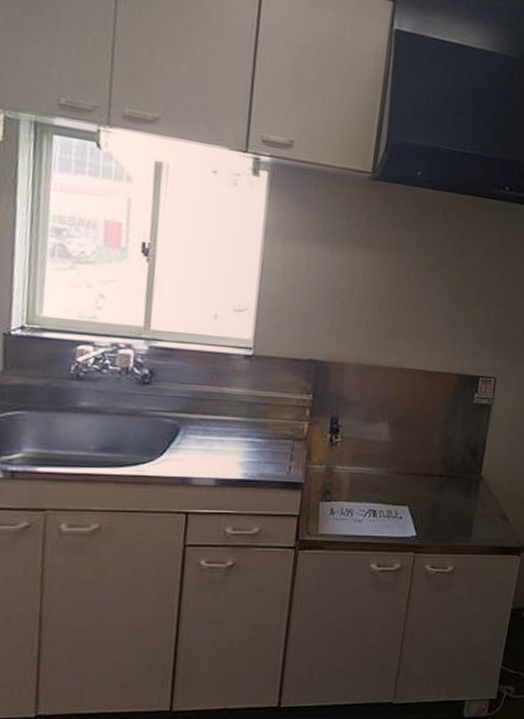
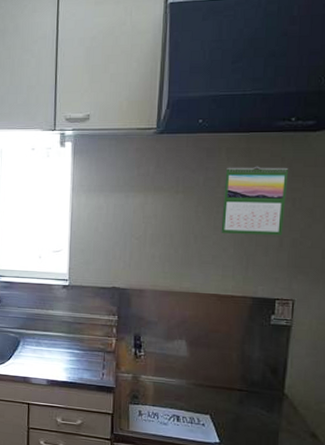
calendar: none [432,230,500,310] -> present [221,166,289,236]

